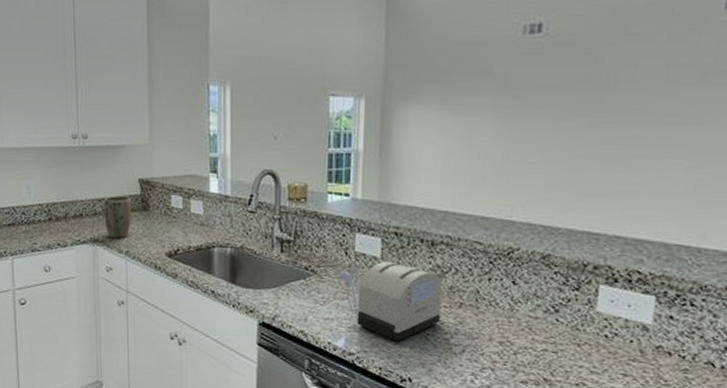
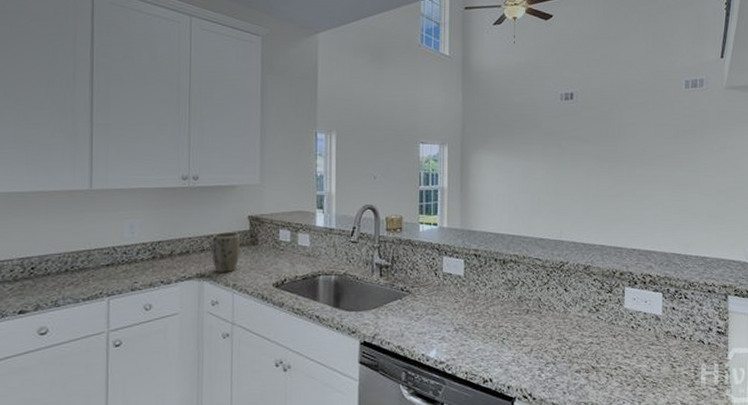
toaster: present [337,261,443,342] -> none [429,278,513,348]

